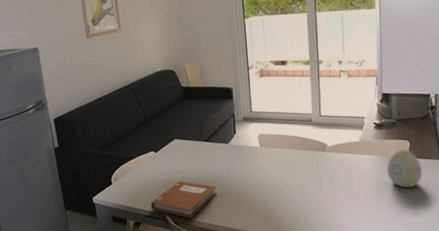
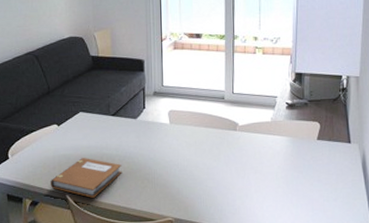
decorative egg: present [387,149,422,188] -> none [296,131,330,171]

